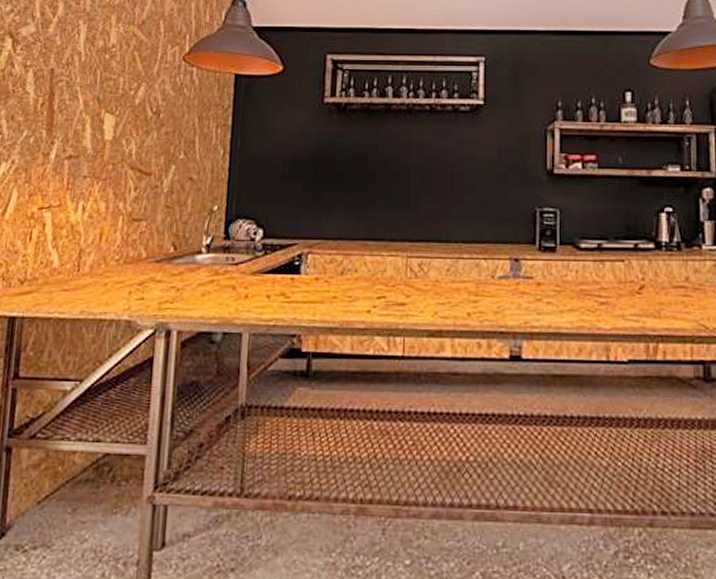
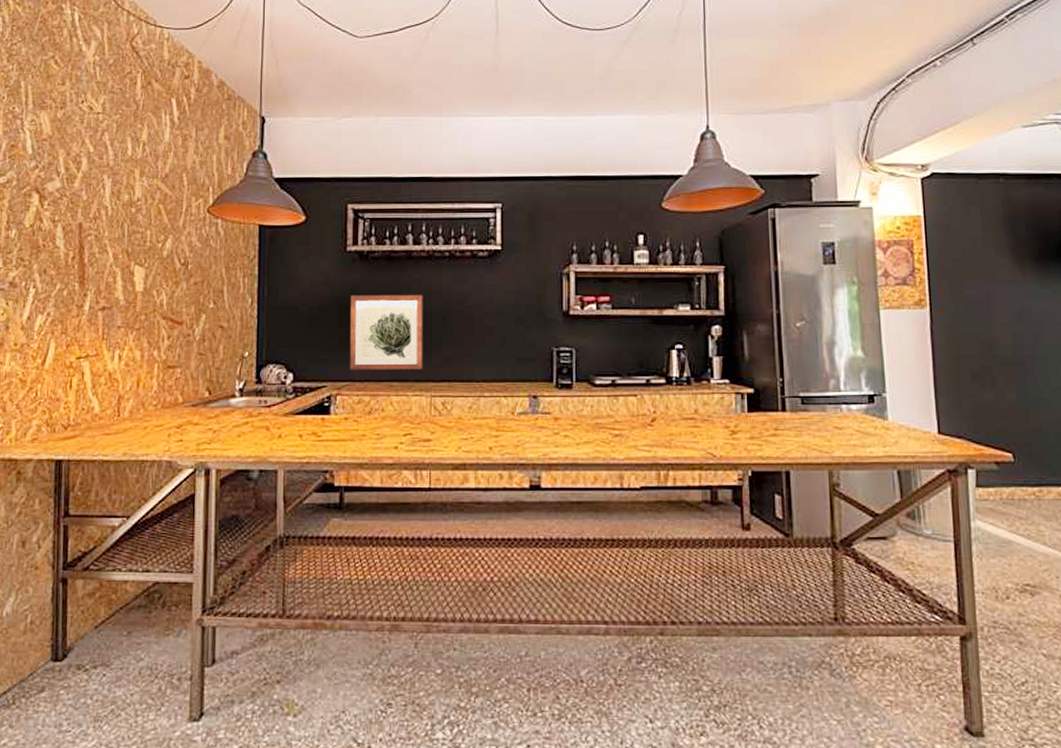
wall art: none [322,148,402,228] -> present [349,294,423,370]

